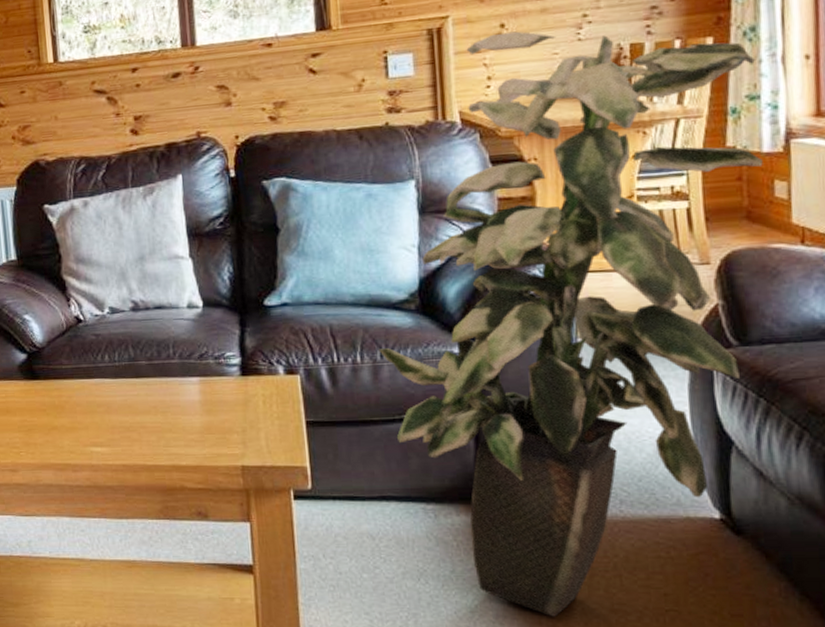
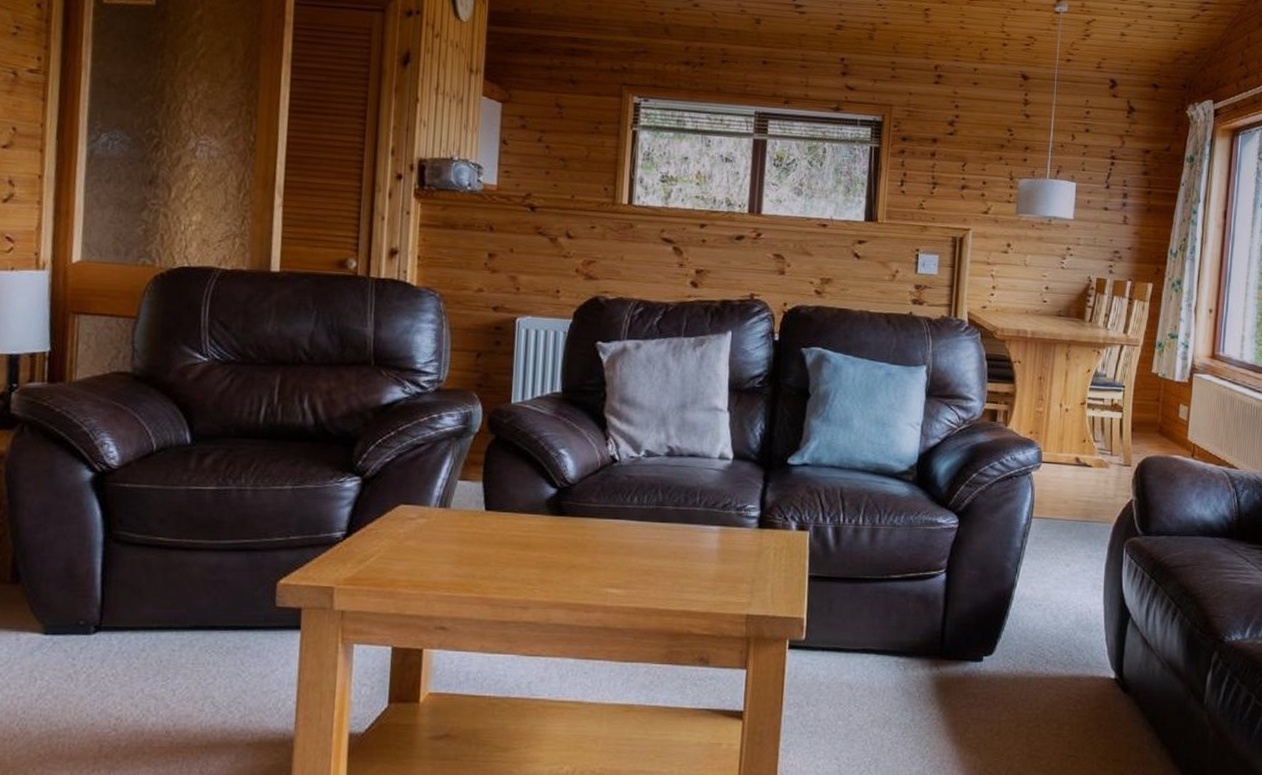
indoor plant: present [378,31,763,617] -> none [878,251,1179,762]

